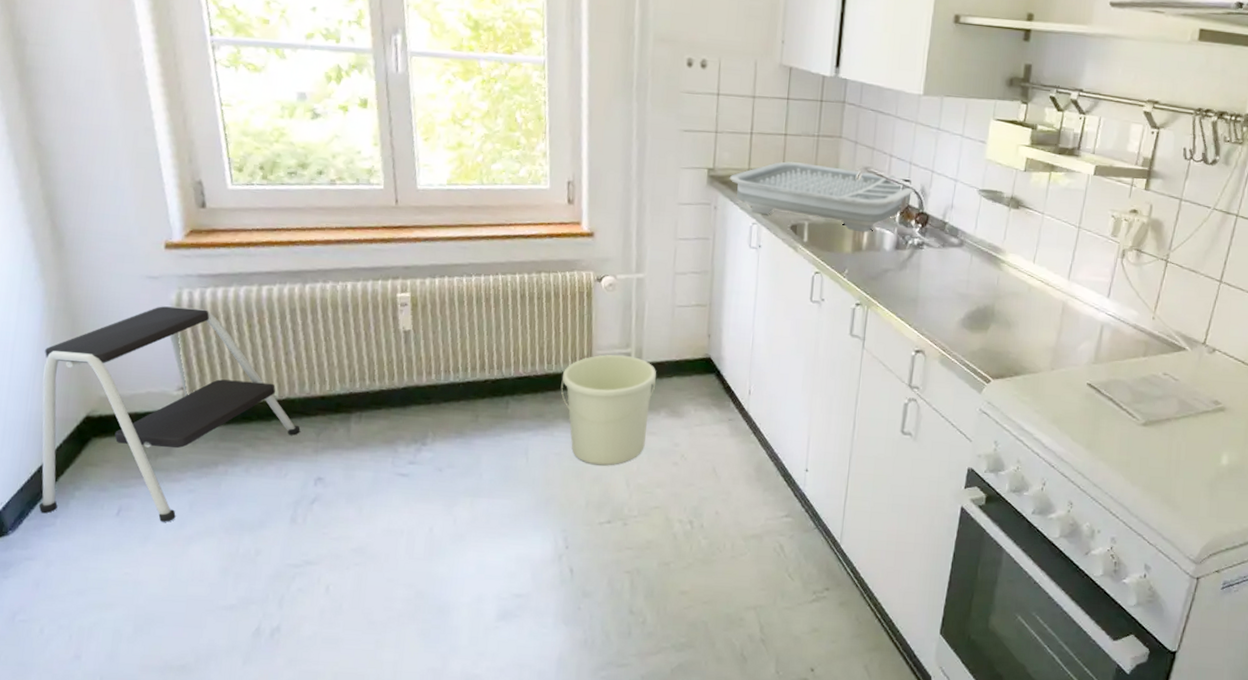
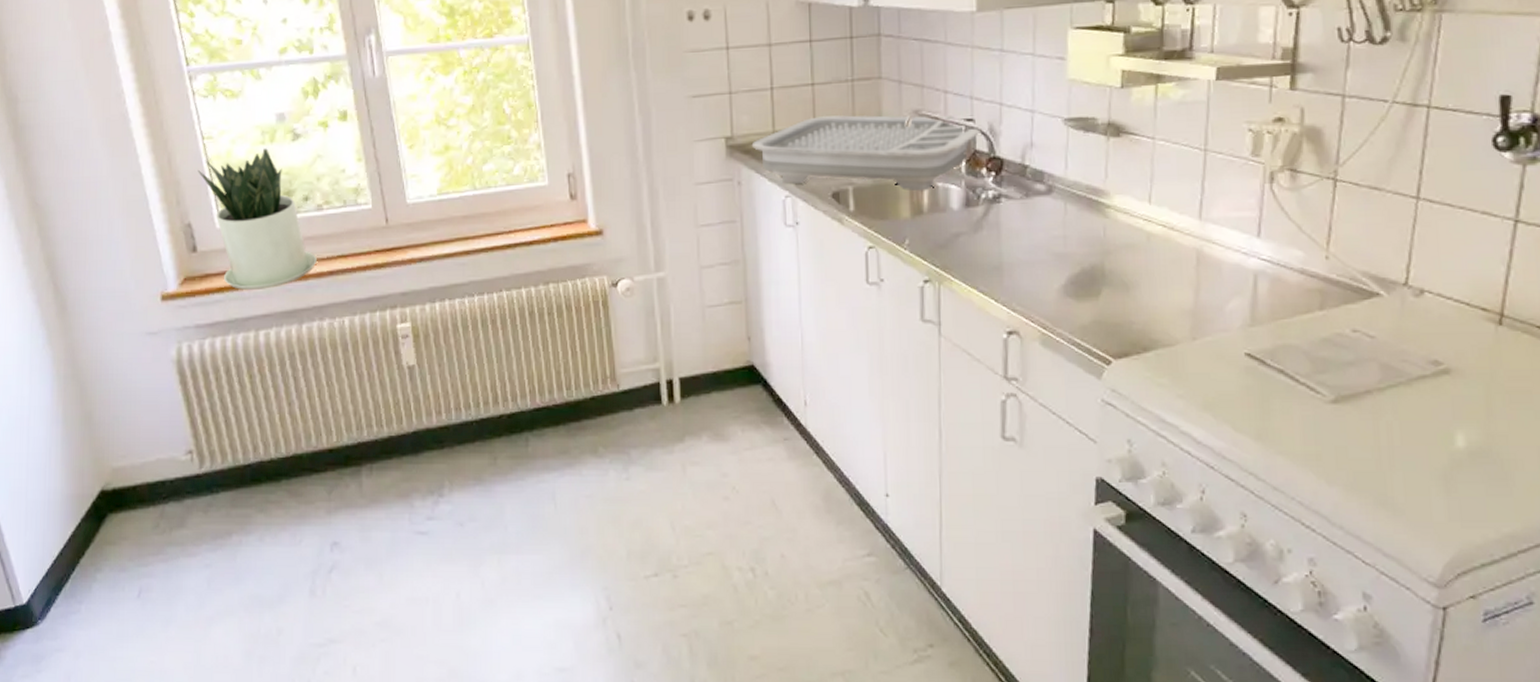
step stool: present [38,306,301,522] -> none [57,362,311,602]
planter: none [213,122,326,249] -> present [197,148,317,291]
bucket: present [560,354,657,466] -> none [584,371,693,507]

